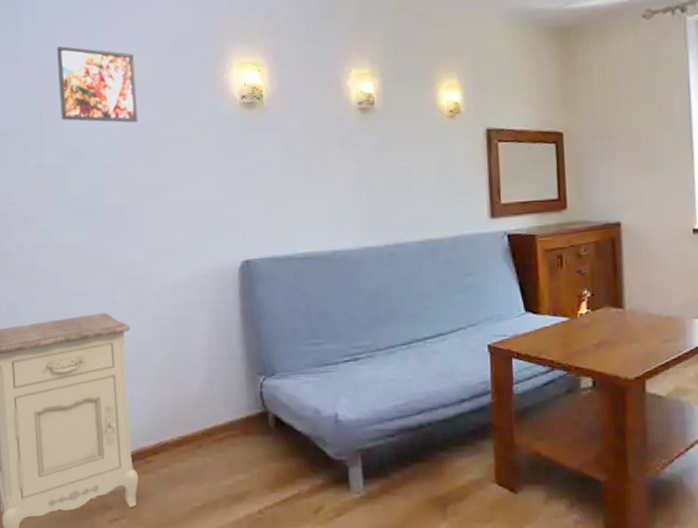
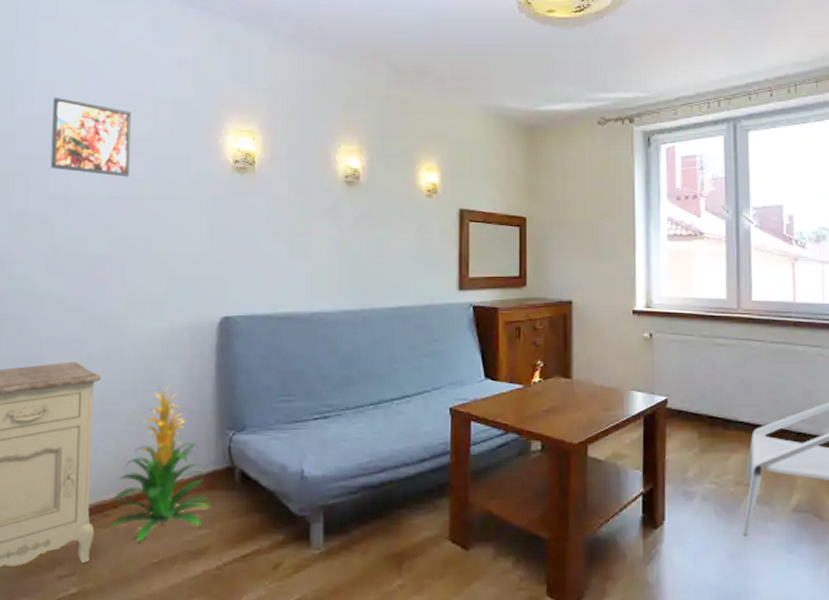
indoor plant: none [153,330,249,487] -> present [110,383,212,542]

